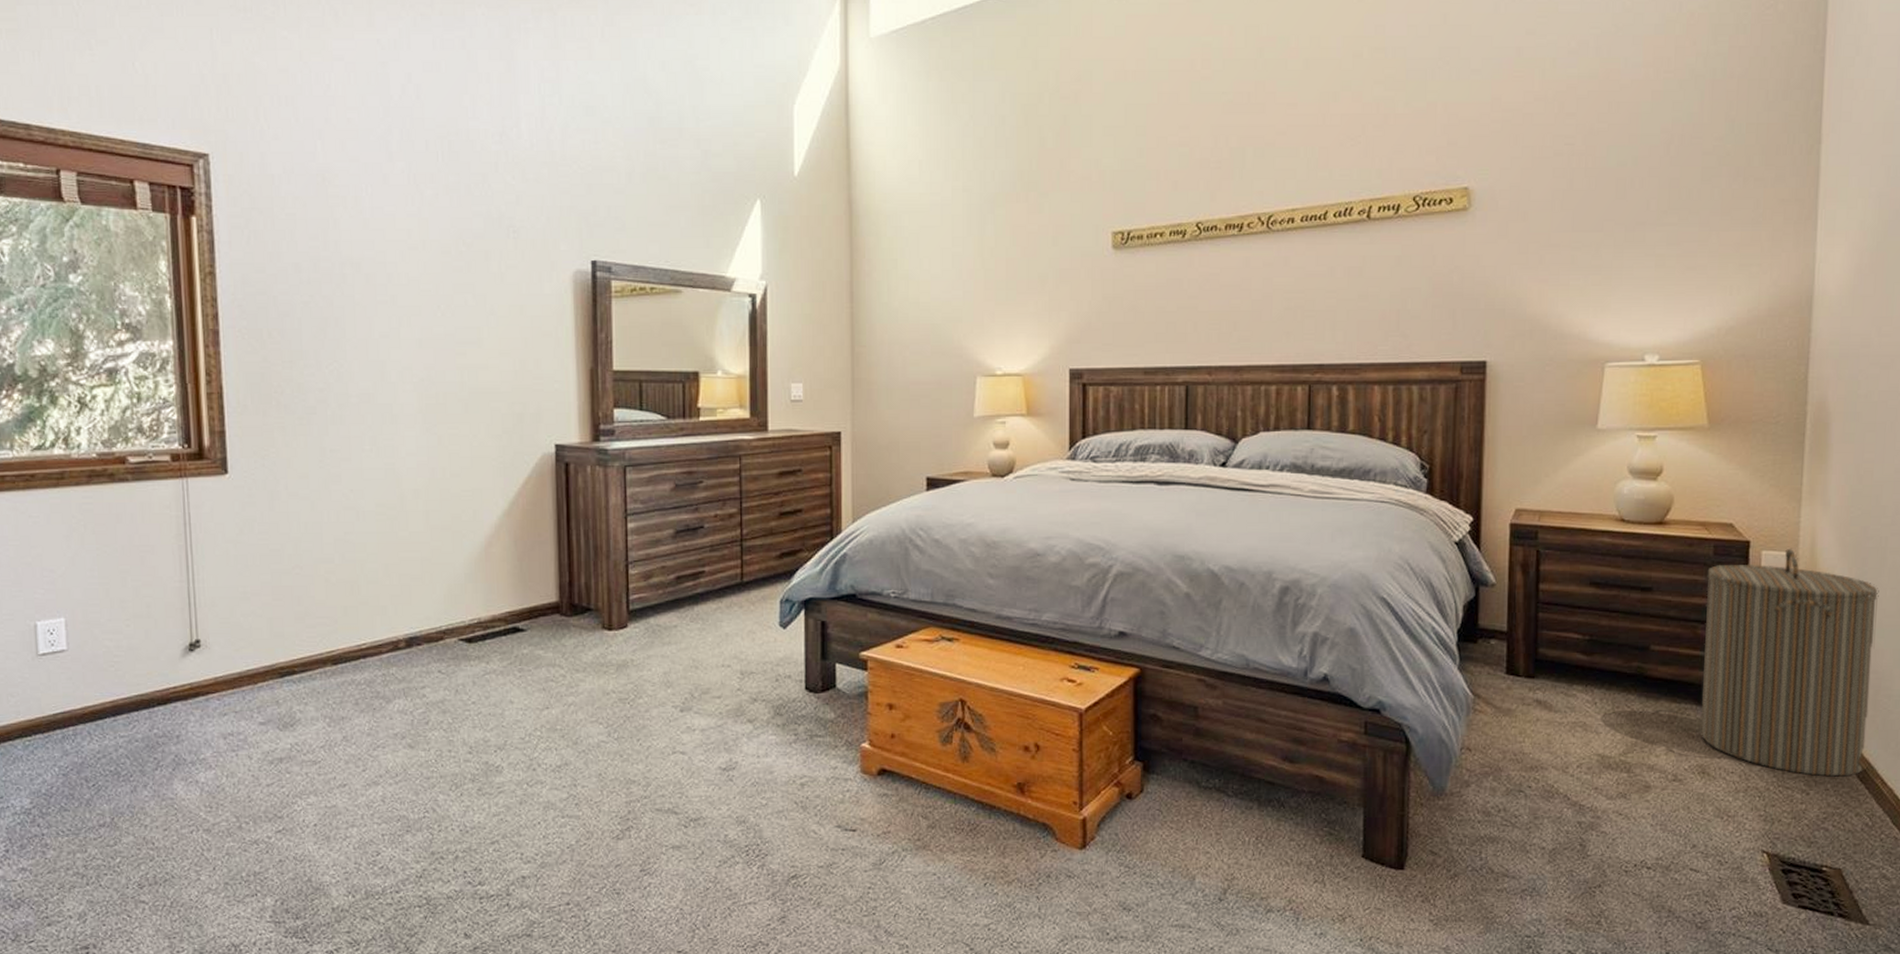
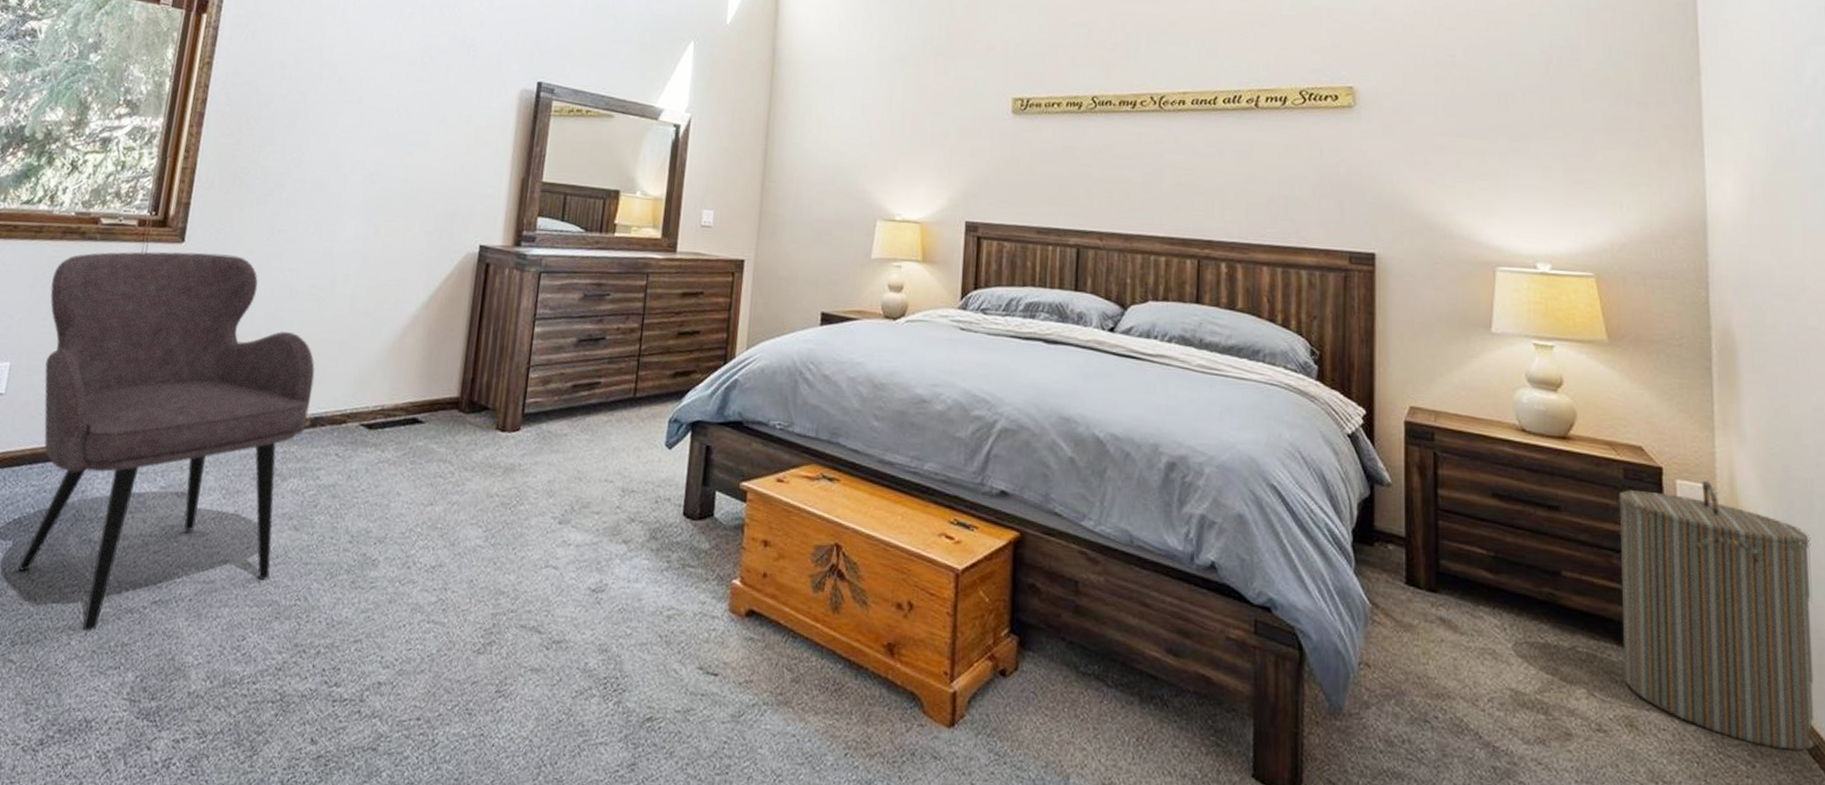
armchair: none [89,482,402,866] -> present [17,251,315,631]

